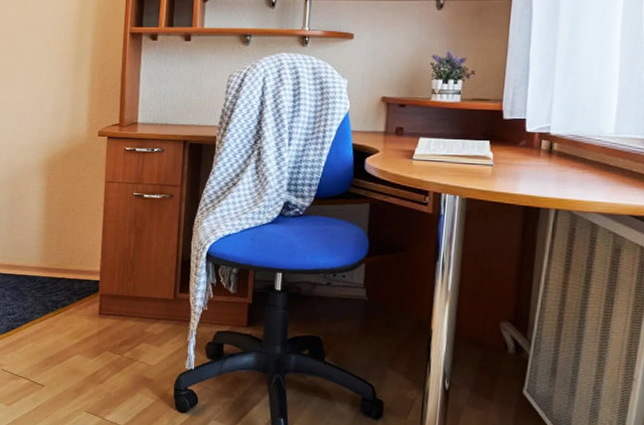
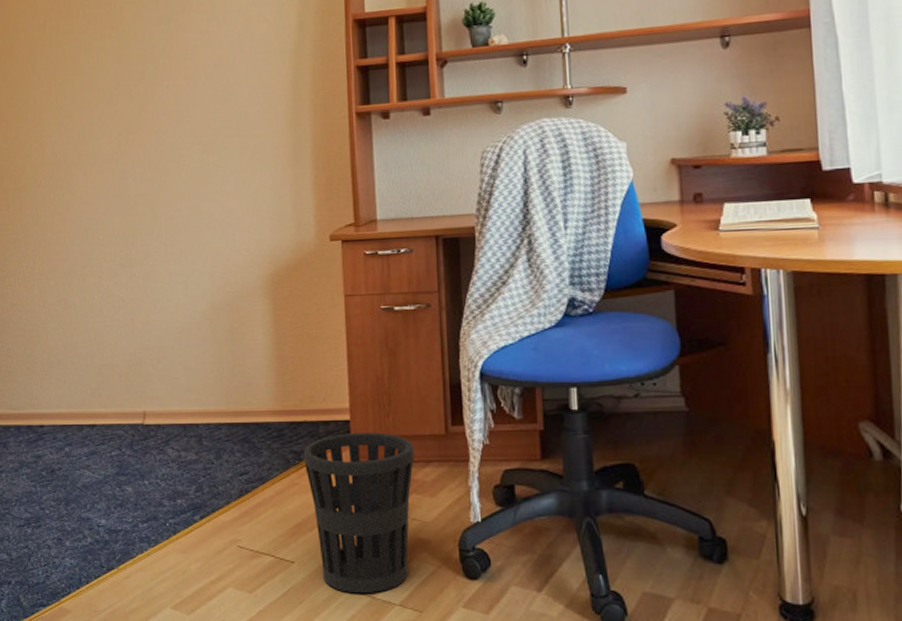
wastebasket: none [59,290,148,415] -> present [303,433,415,594]

